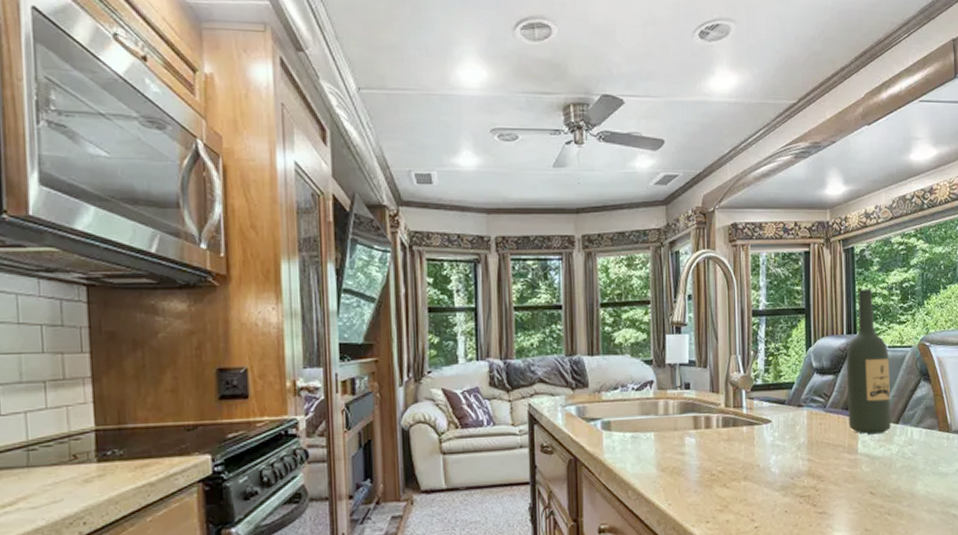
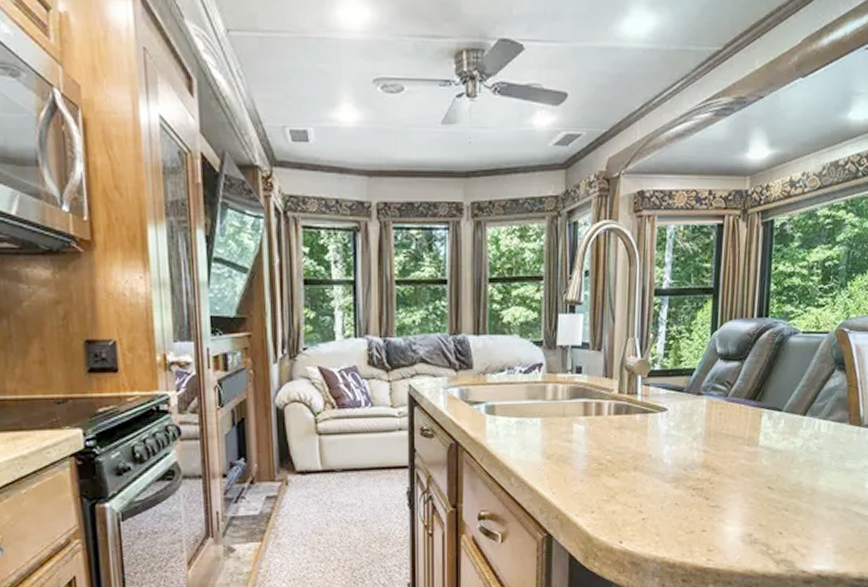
wine bottle: present [846,289,891,434] -> none [751,267,802,426]

